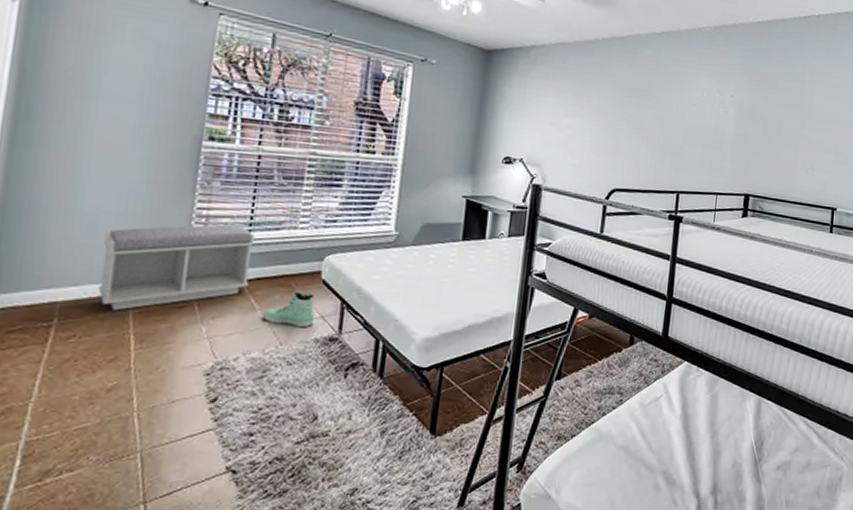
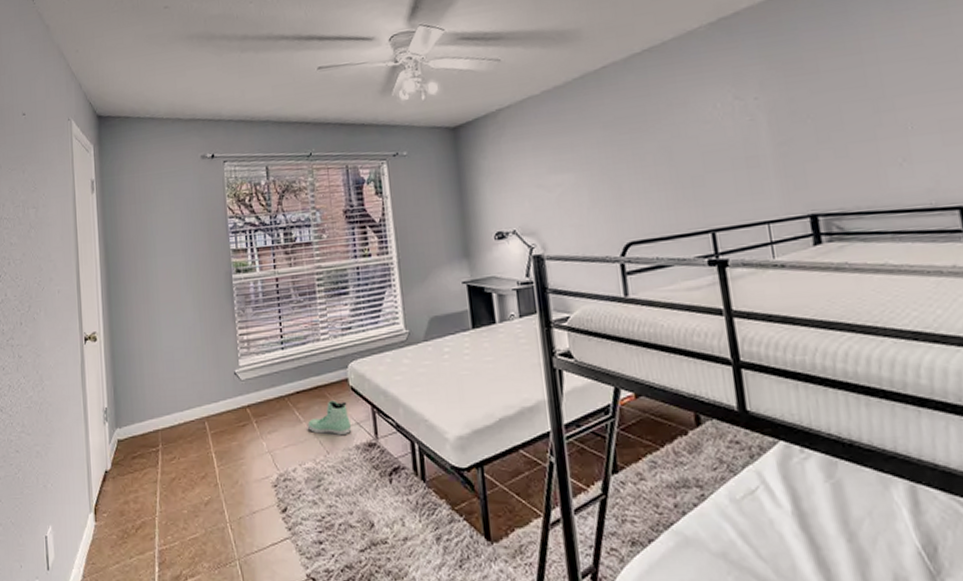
bench: present [98,224,255,311] -> none [180,344,292,433]

